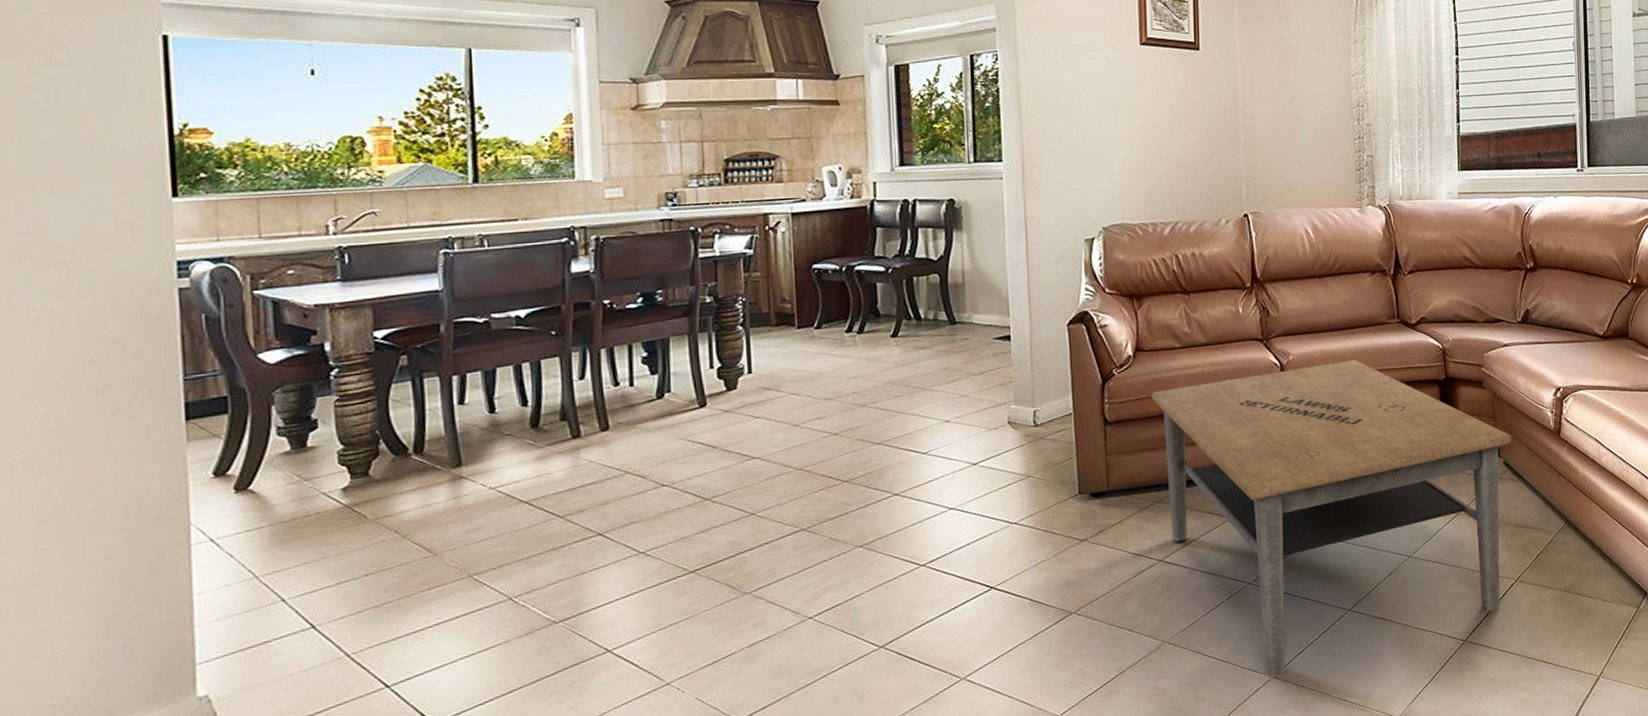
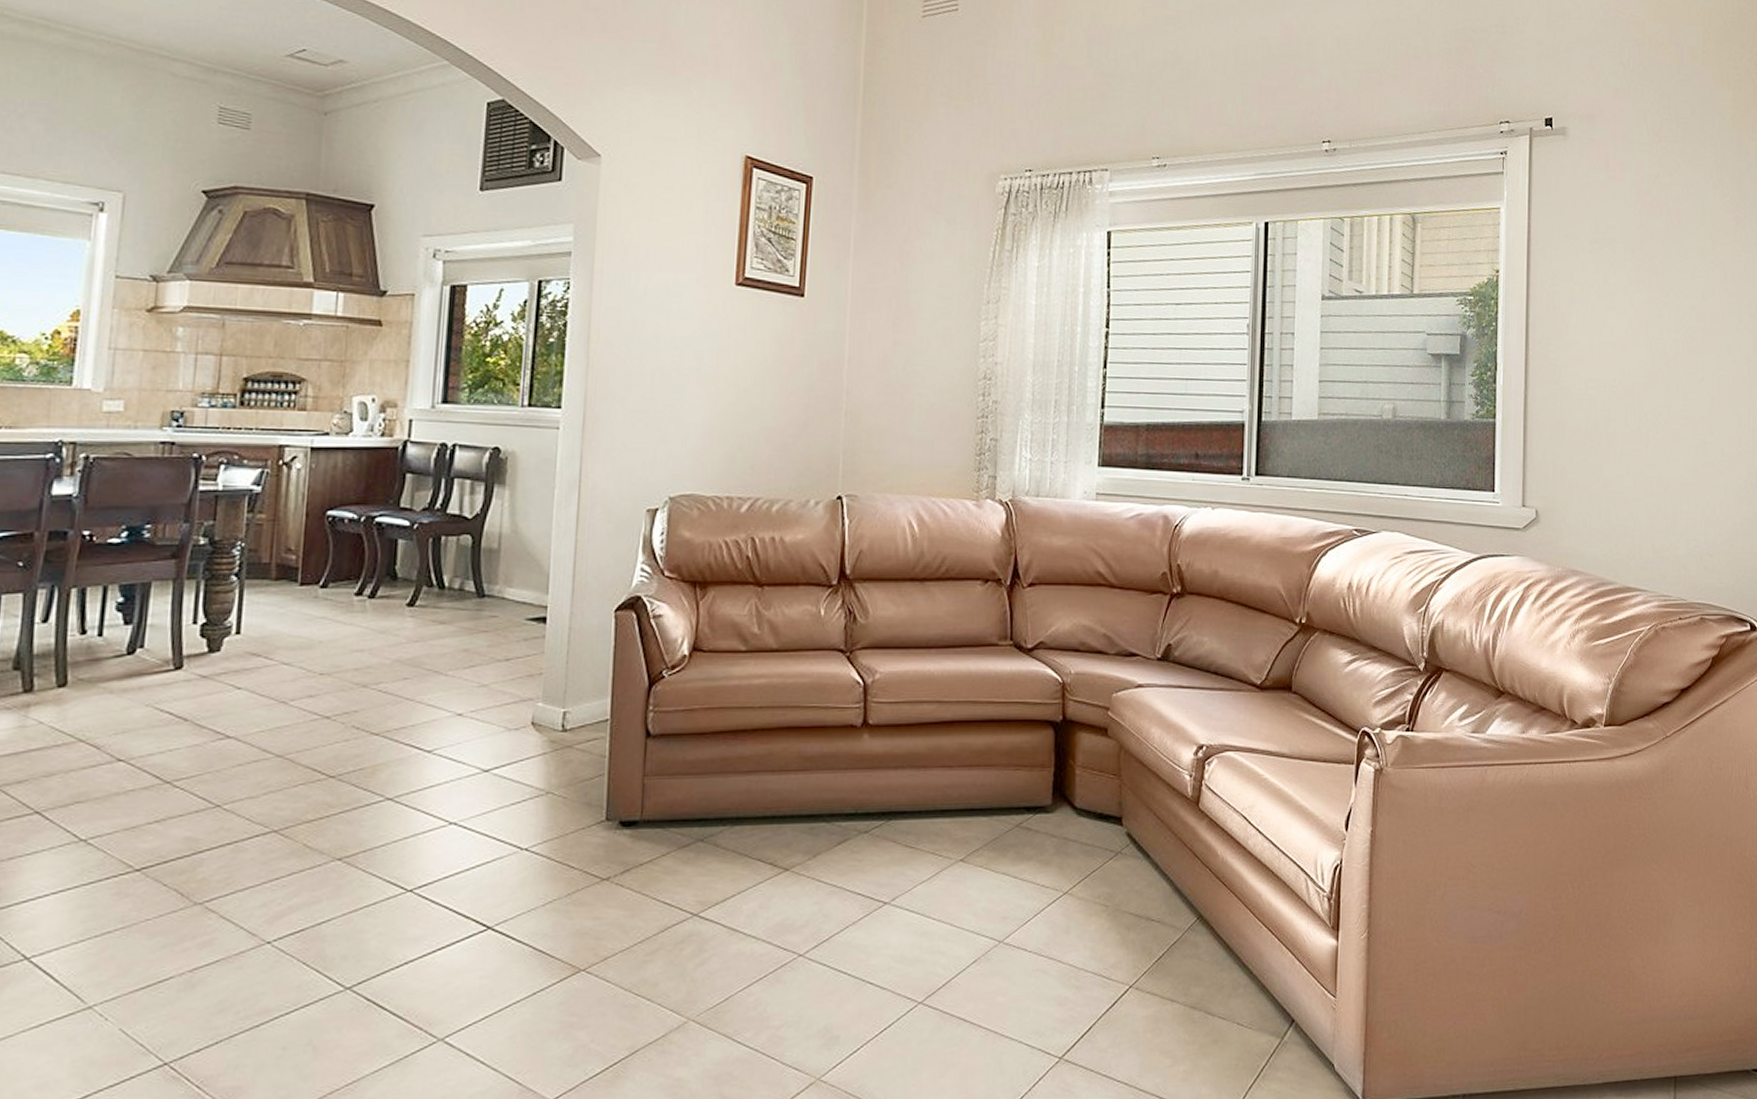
coffee table: present [1150,359,1511,678] -> none [704,685,1138,1081]

